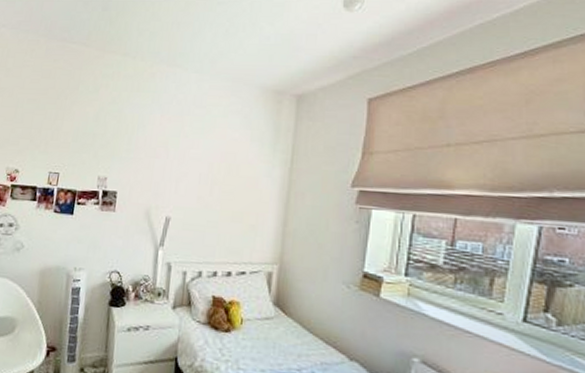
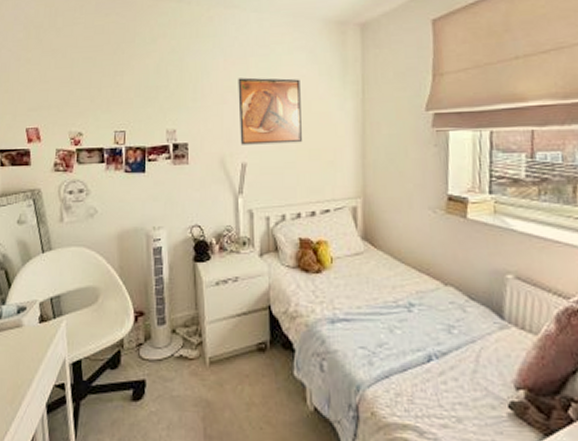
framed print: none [167,135,232,204] -> present [238,77,302,145]

